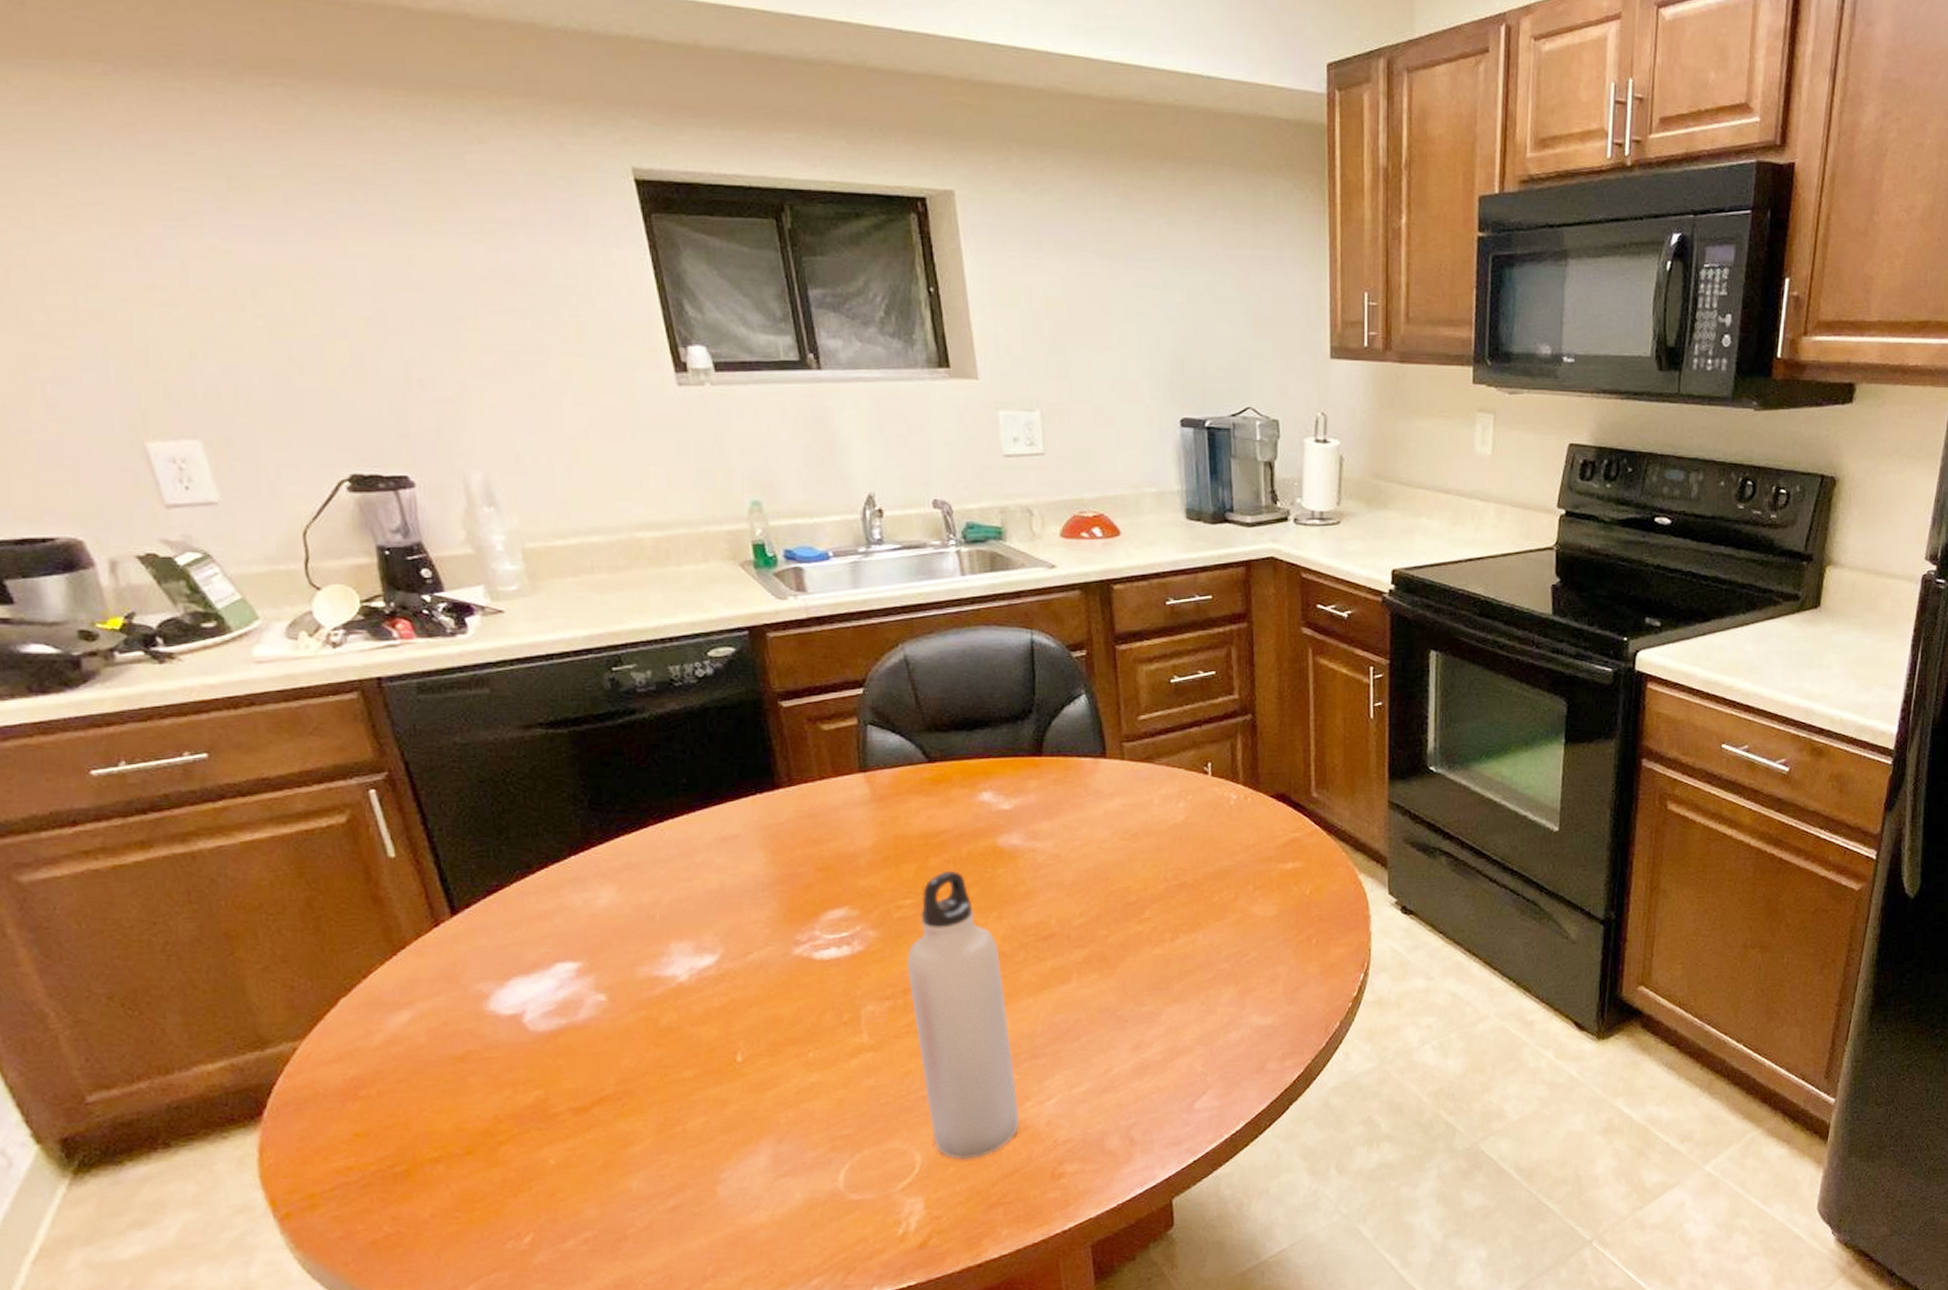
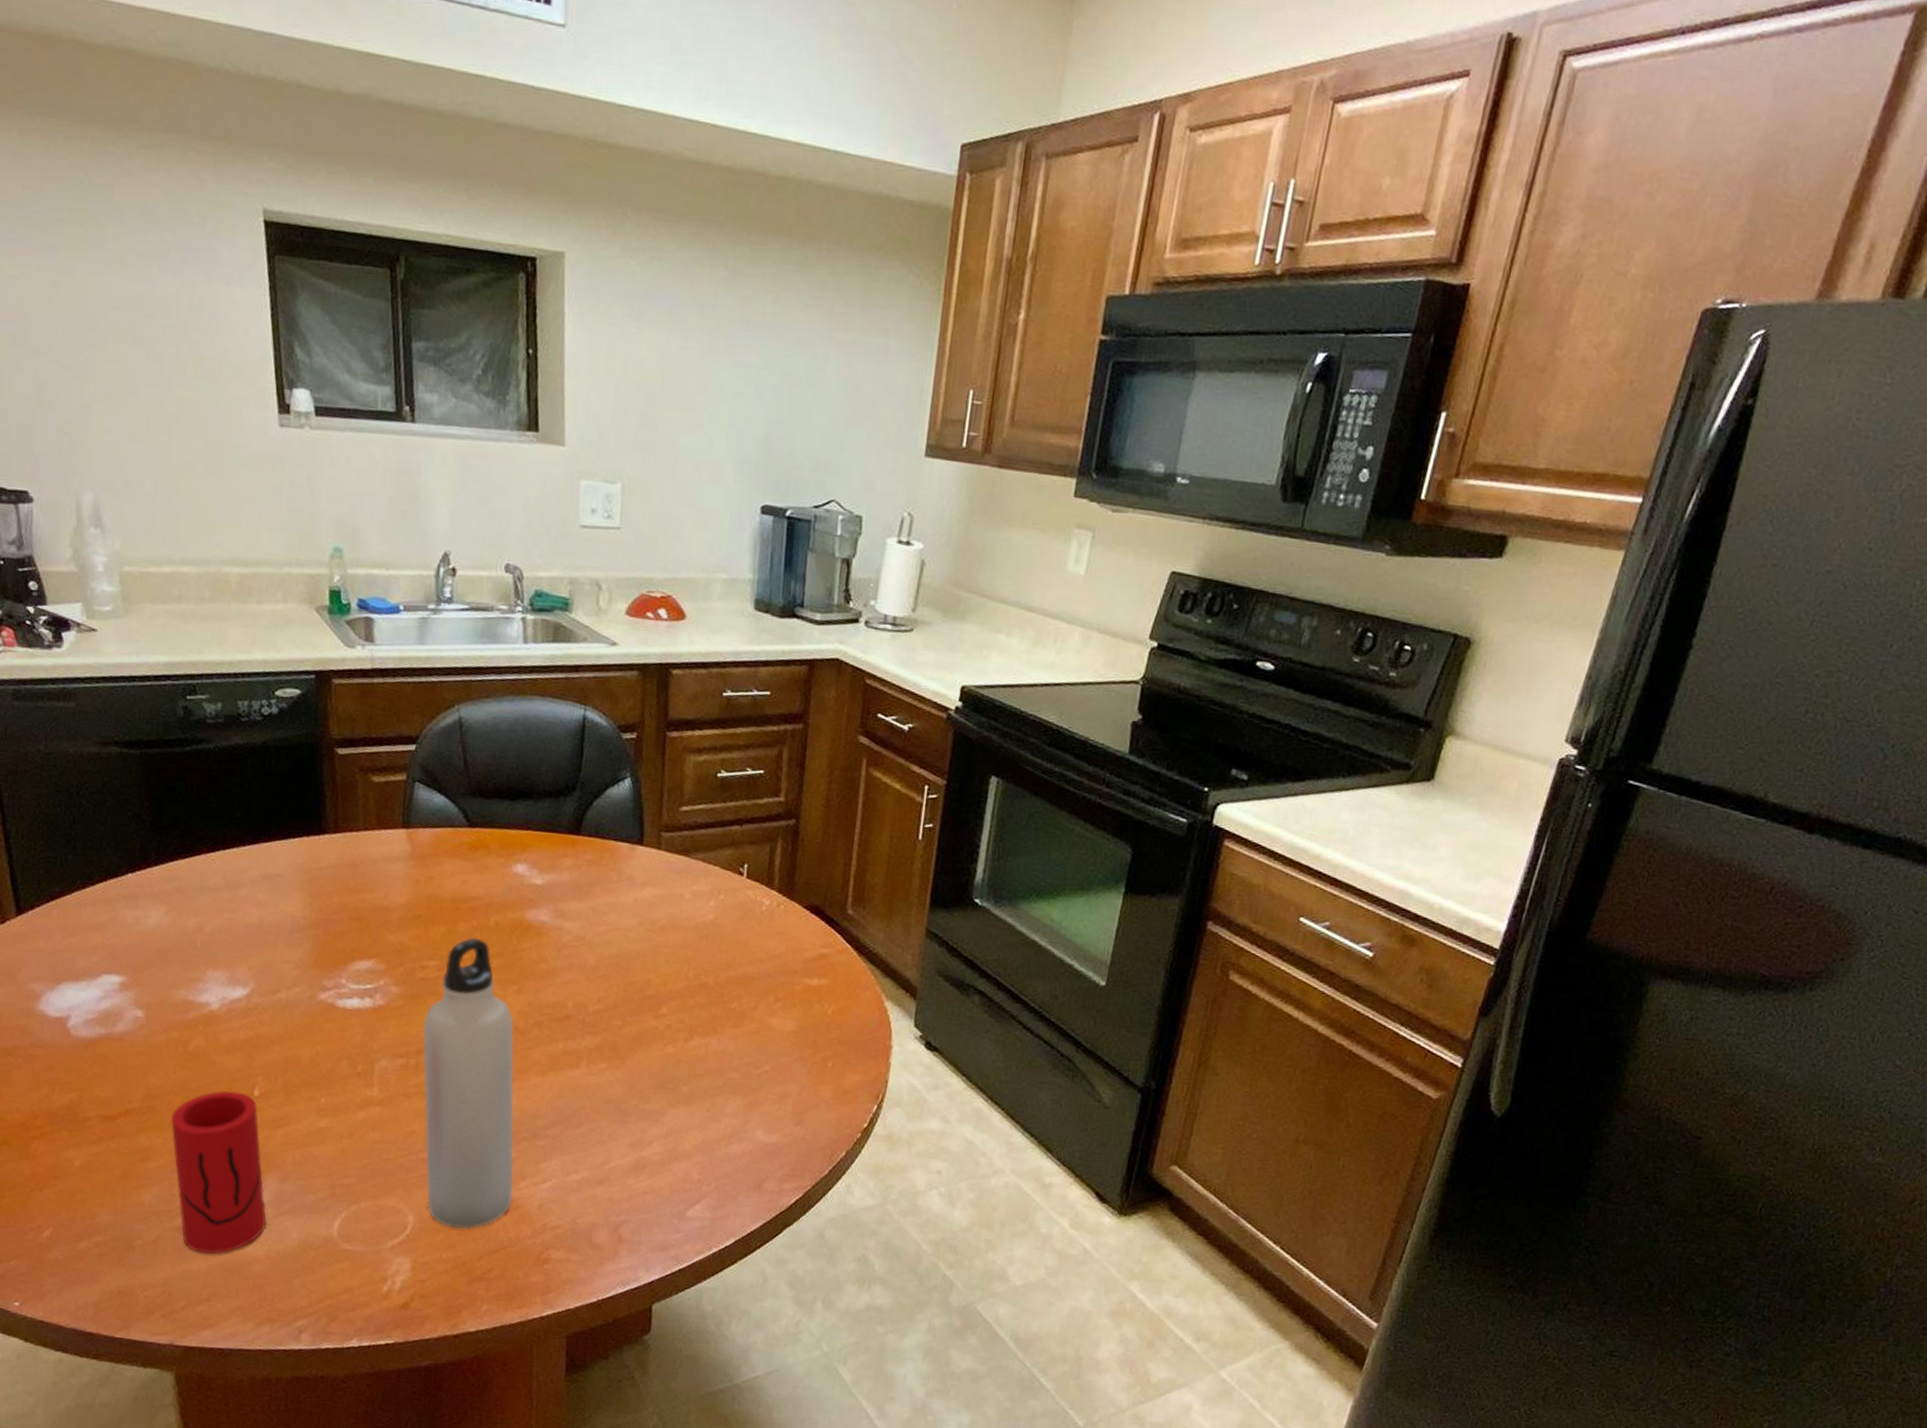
cup: none [650,1060,767,1230] -> present [171,1091,267,1254]

